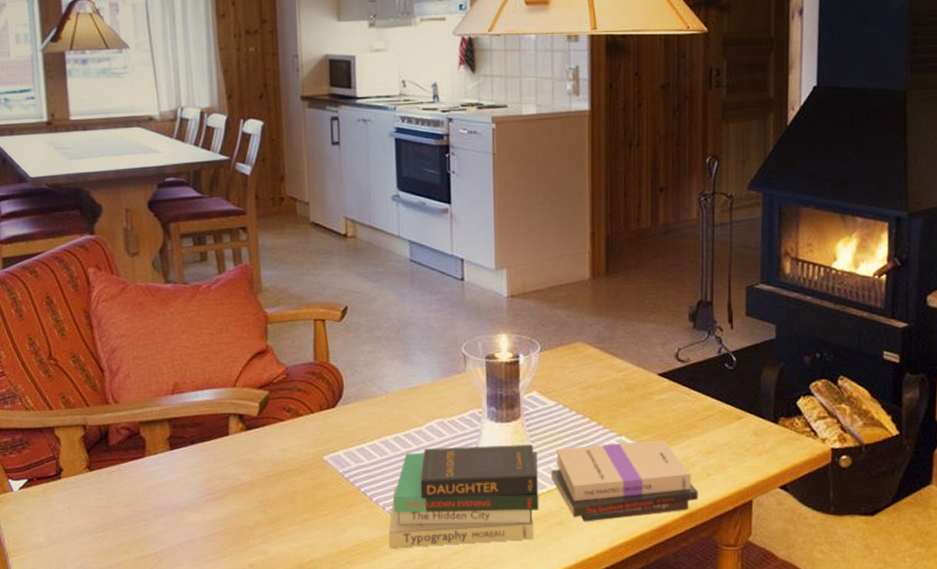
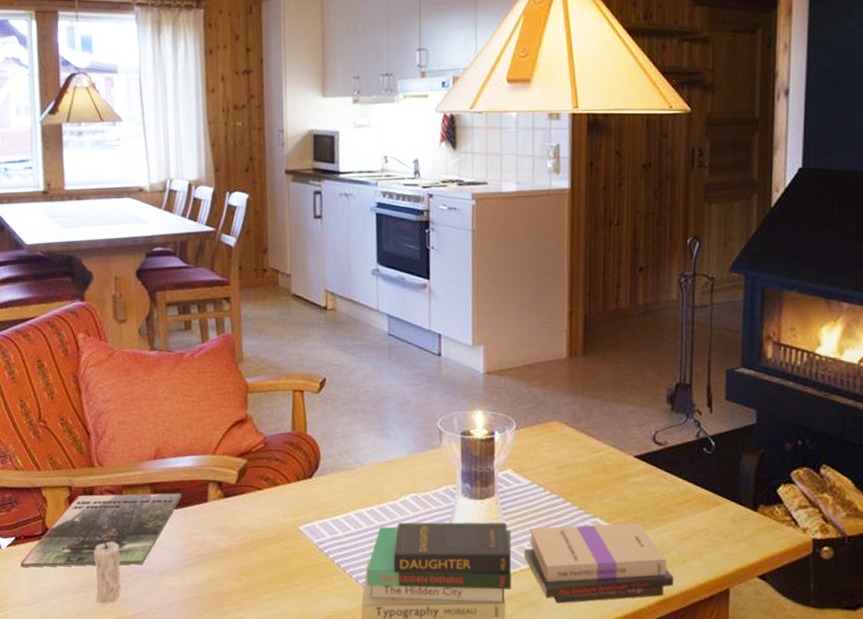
magazine: none [34,428,202,510] -> present [20,493,182,568]
candle: none [111,473,141,543] -> present [93,535,121,604]

